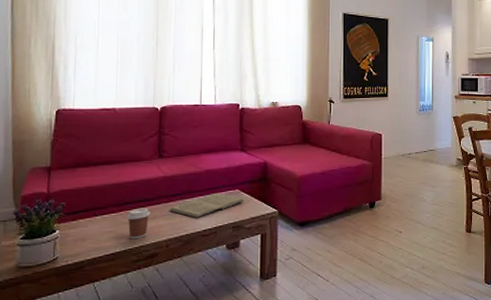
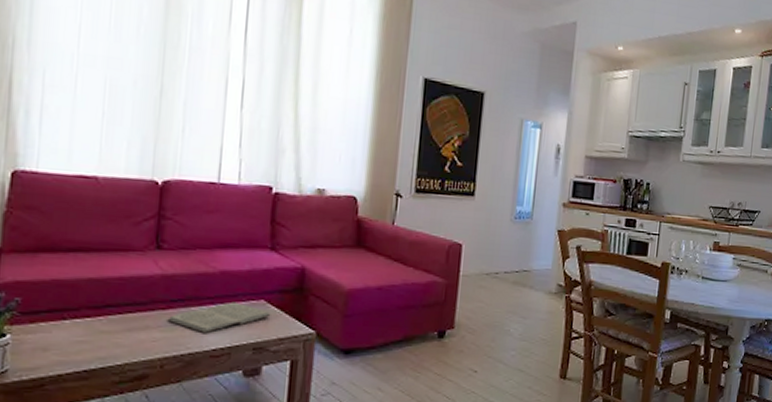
coffee cup: present [126,207,150,239] -> none [106,313,141,354]

